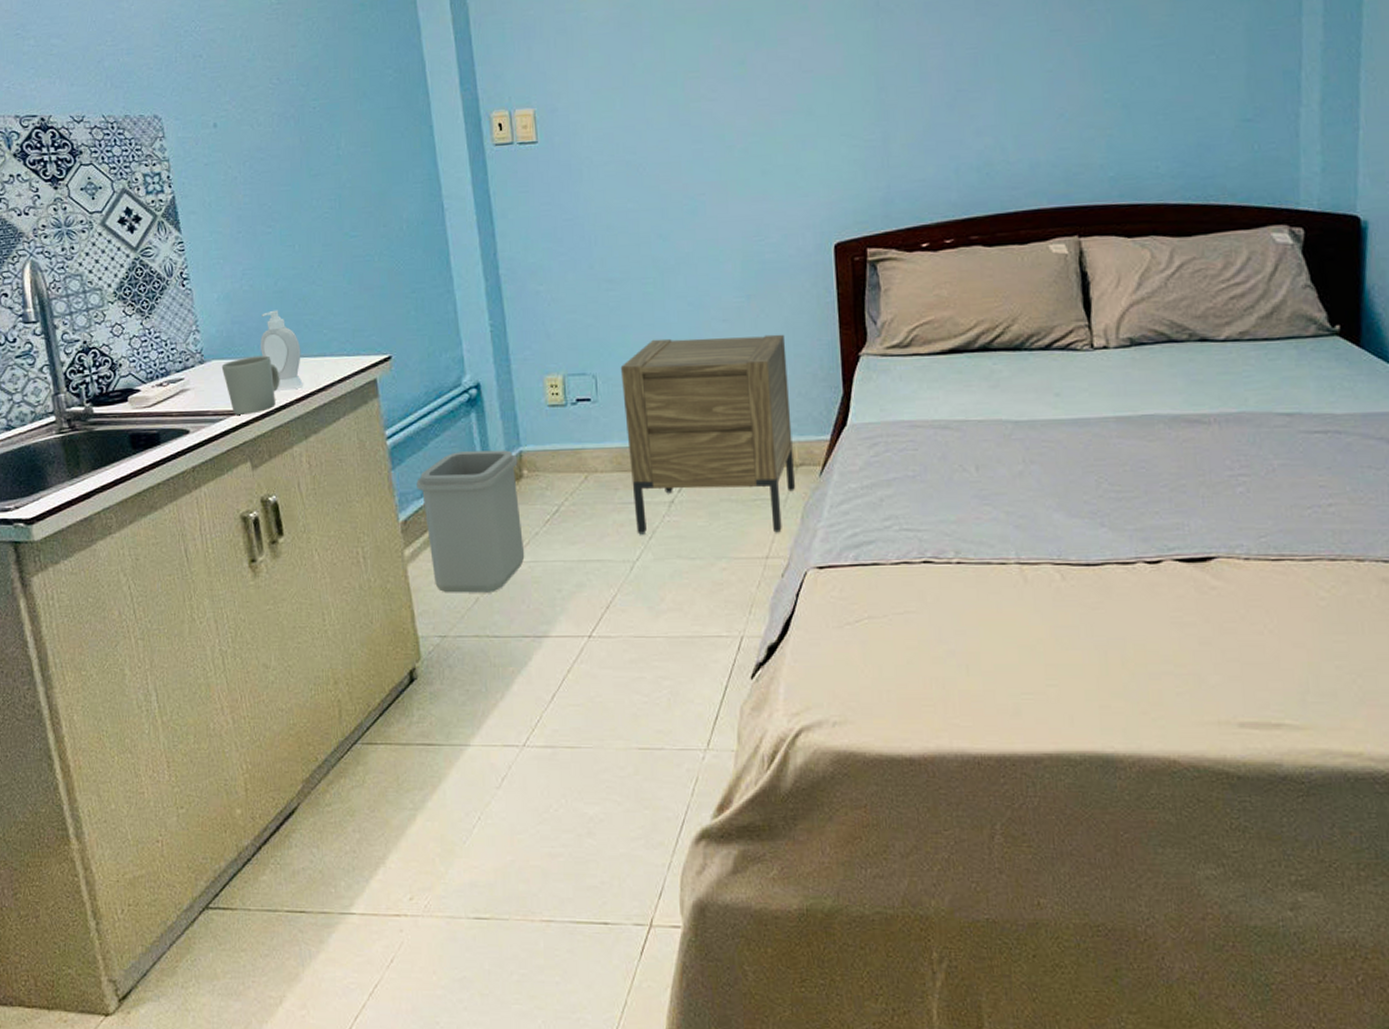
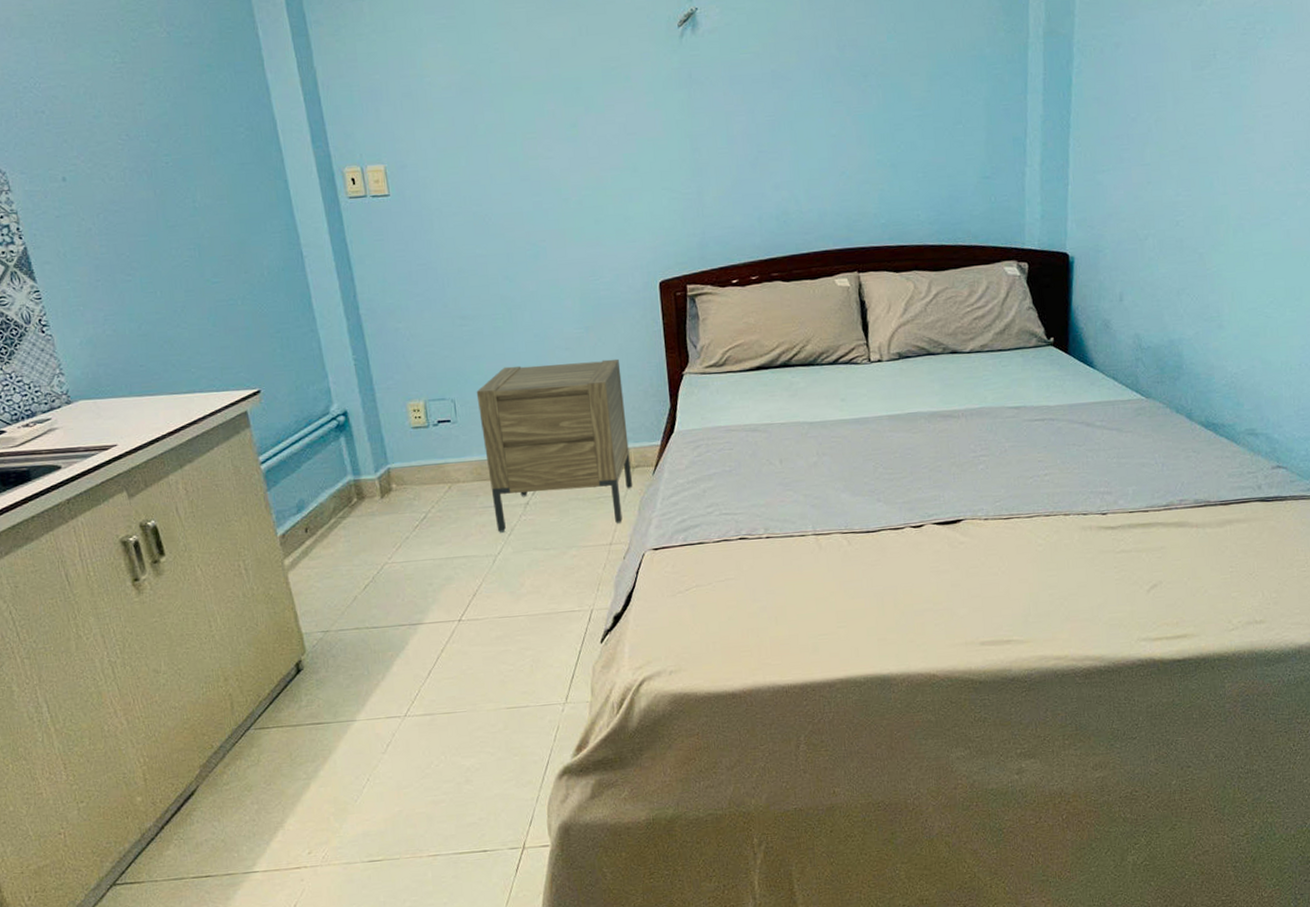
mug: present [221,355,280,416] -> none [89,394,151,450]
soap bottle: present [261,310,304,391] -> none [127,352,176,426]
trash bin: present [416,450,525,593] -> none [292,468,398,595]

